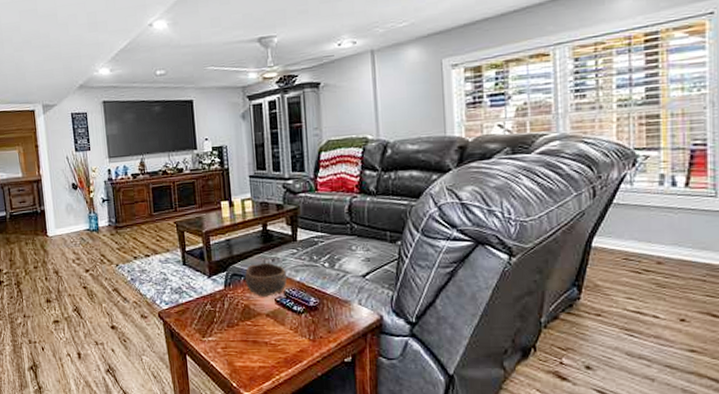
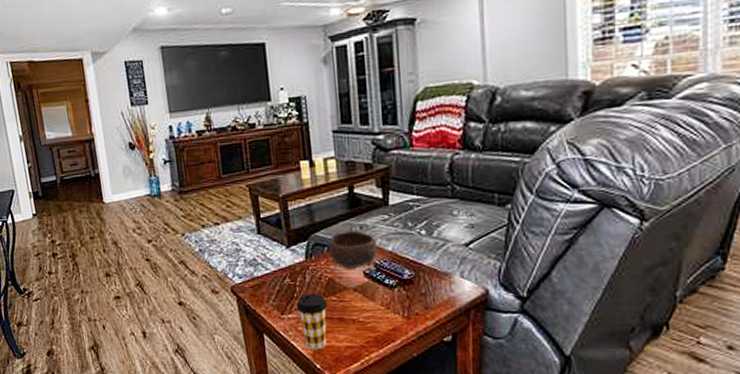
coffee cup: none [215,319,243,370] -> present [296,294,328,350]

